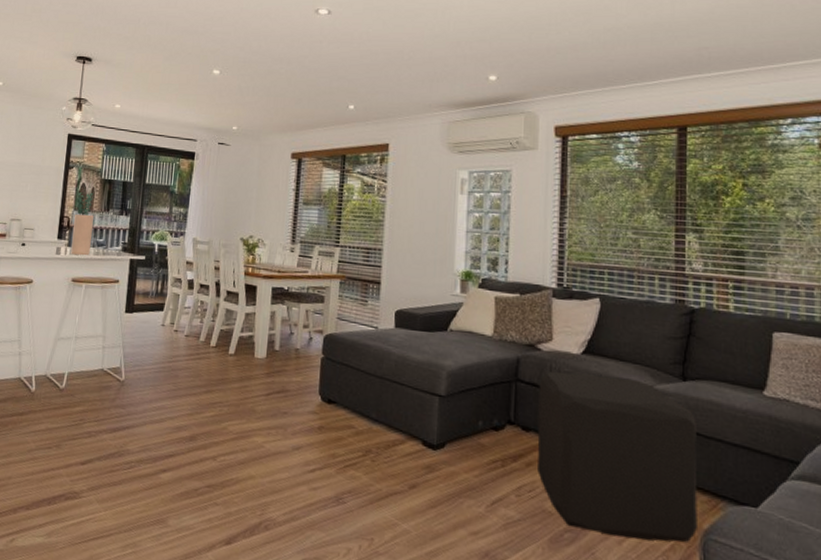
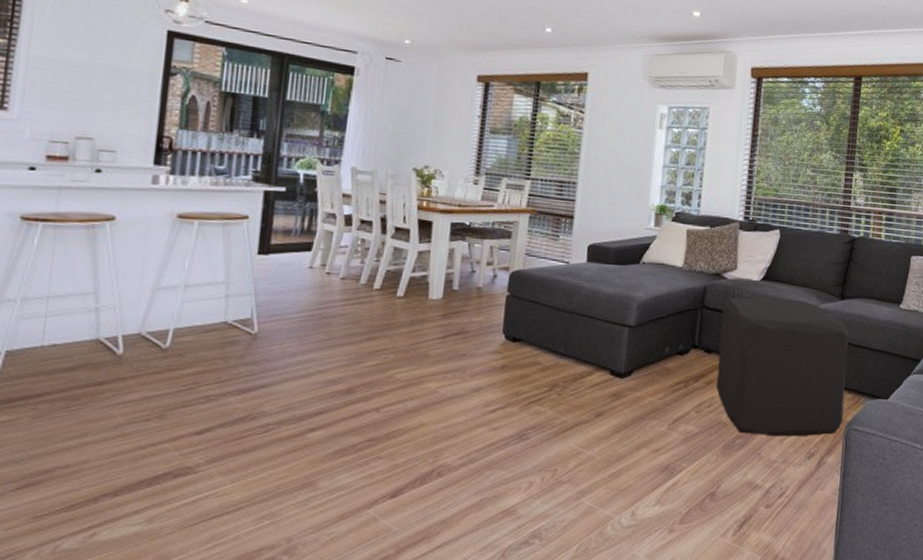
vase: present [71,187,94,256] -> none [175,101,210,187]

